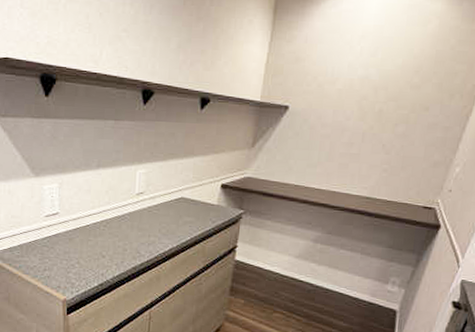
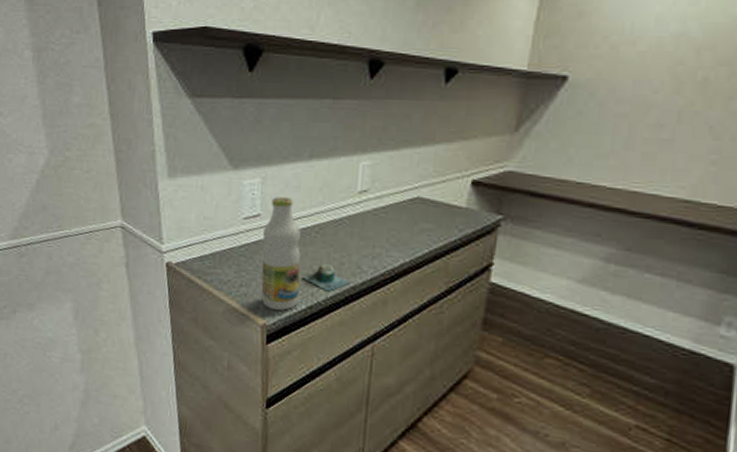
bottle: none [61,198,93,288] -> present [261,197,301,311]
mug: none [94,251,132,272] -> present [302,264,350,292]

